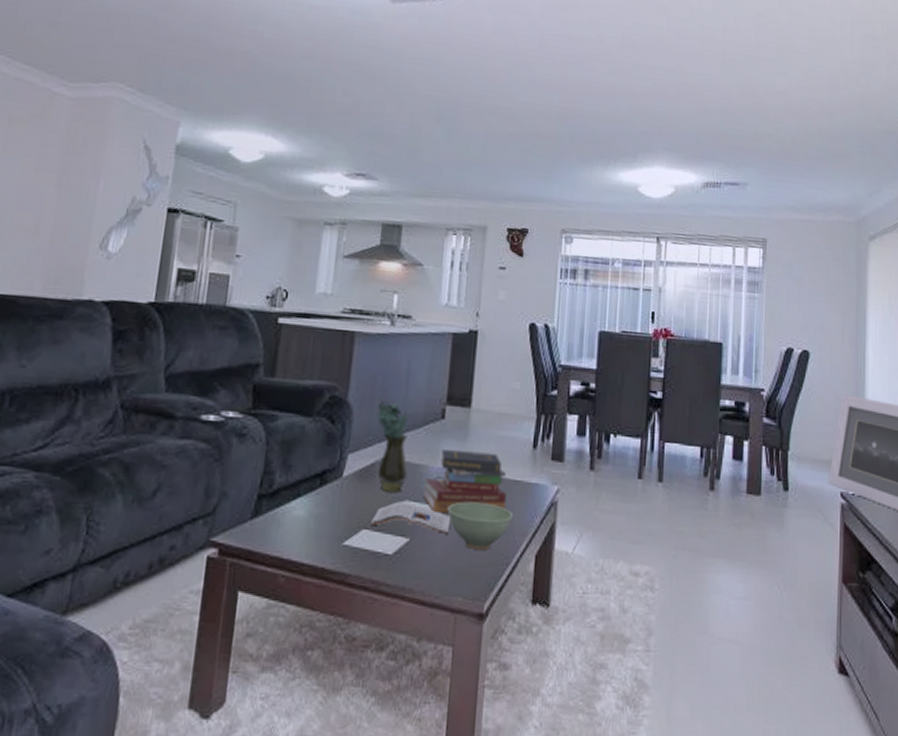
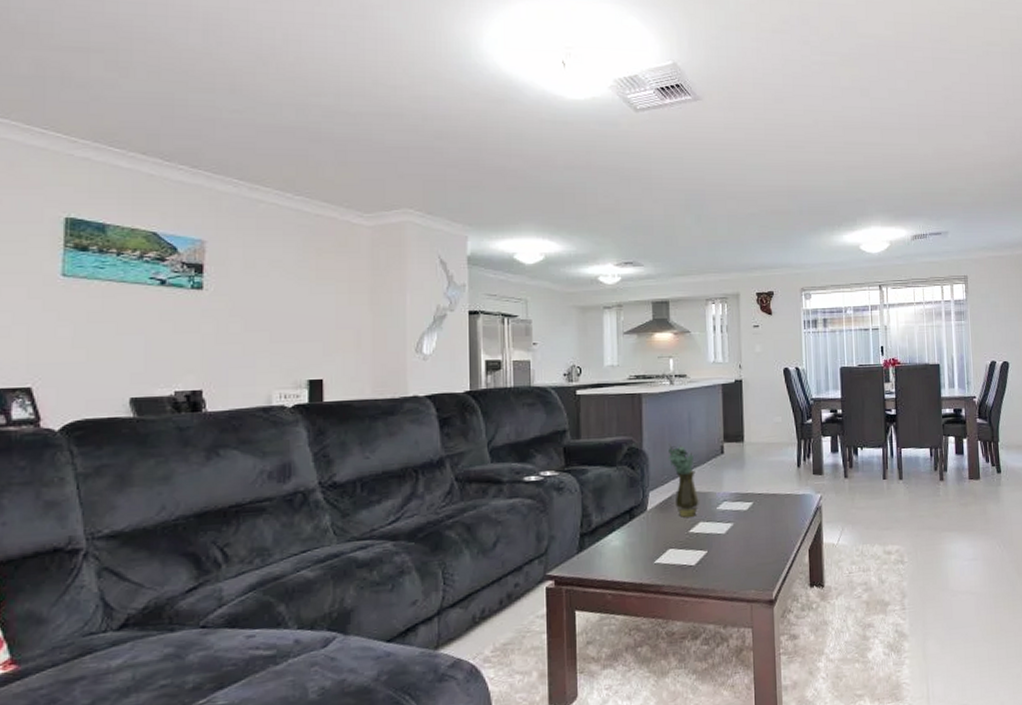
magazine: present [370,501,452,534] -> none [674,522,739,546]
books: present [423,450,507,513] -> none [714,475,782,528]
bowl: present [447,501,514,551] -> none [735,514,788,553]

